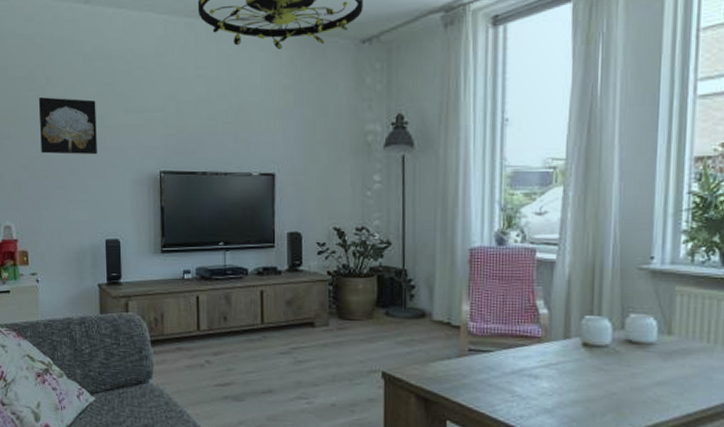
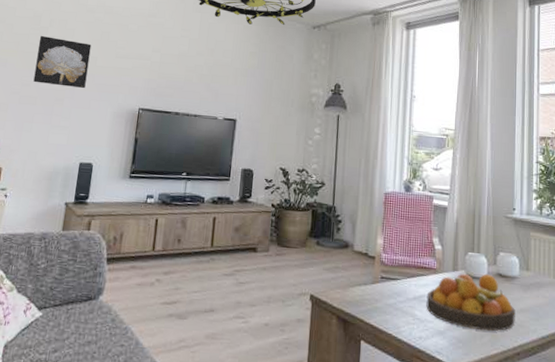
fruit bowl: none [528,340,650,409] -> present [426,274,515,331]

